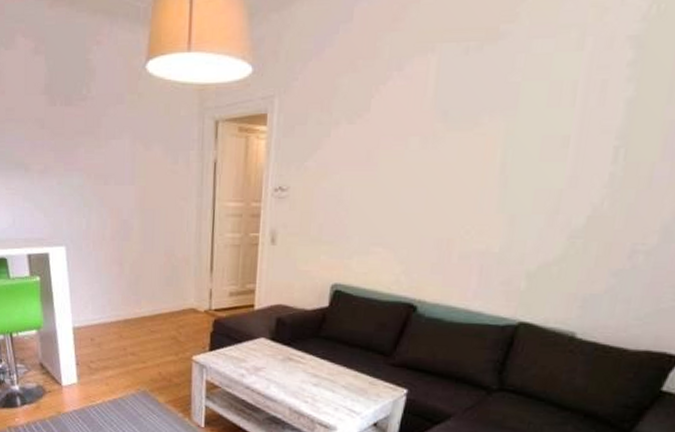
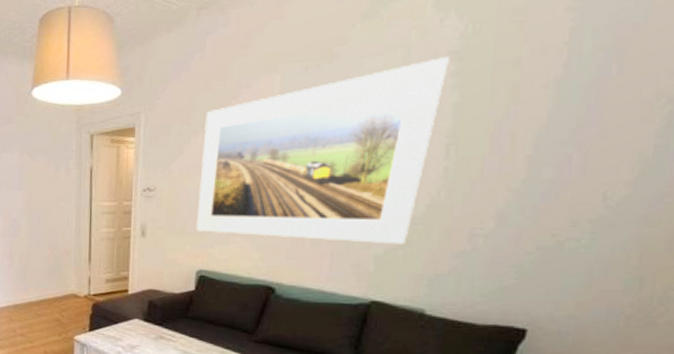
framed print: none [332,42,628,260] -> present [196,57,449,245]

